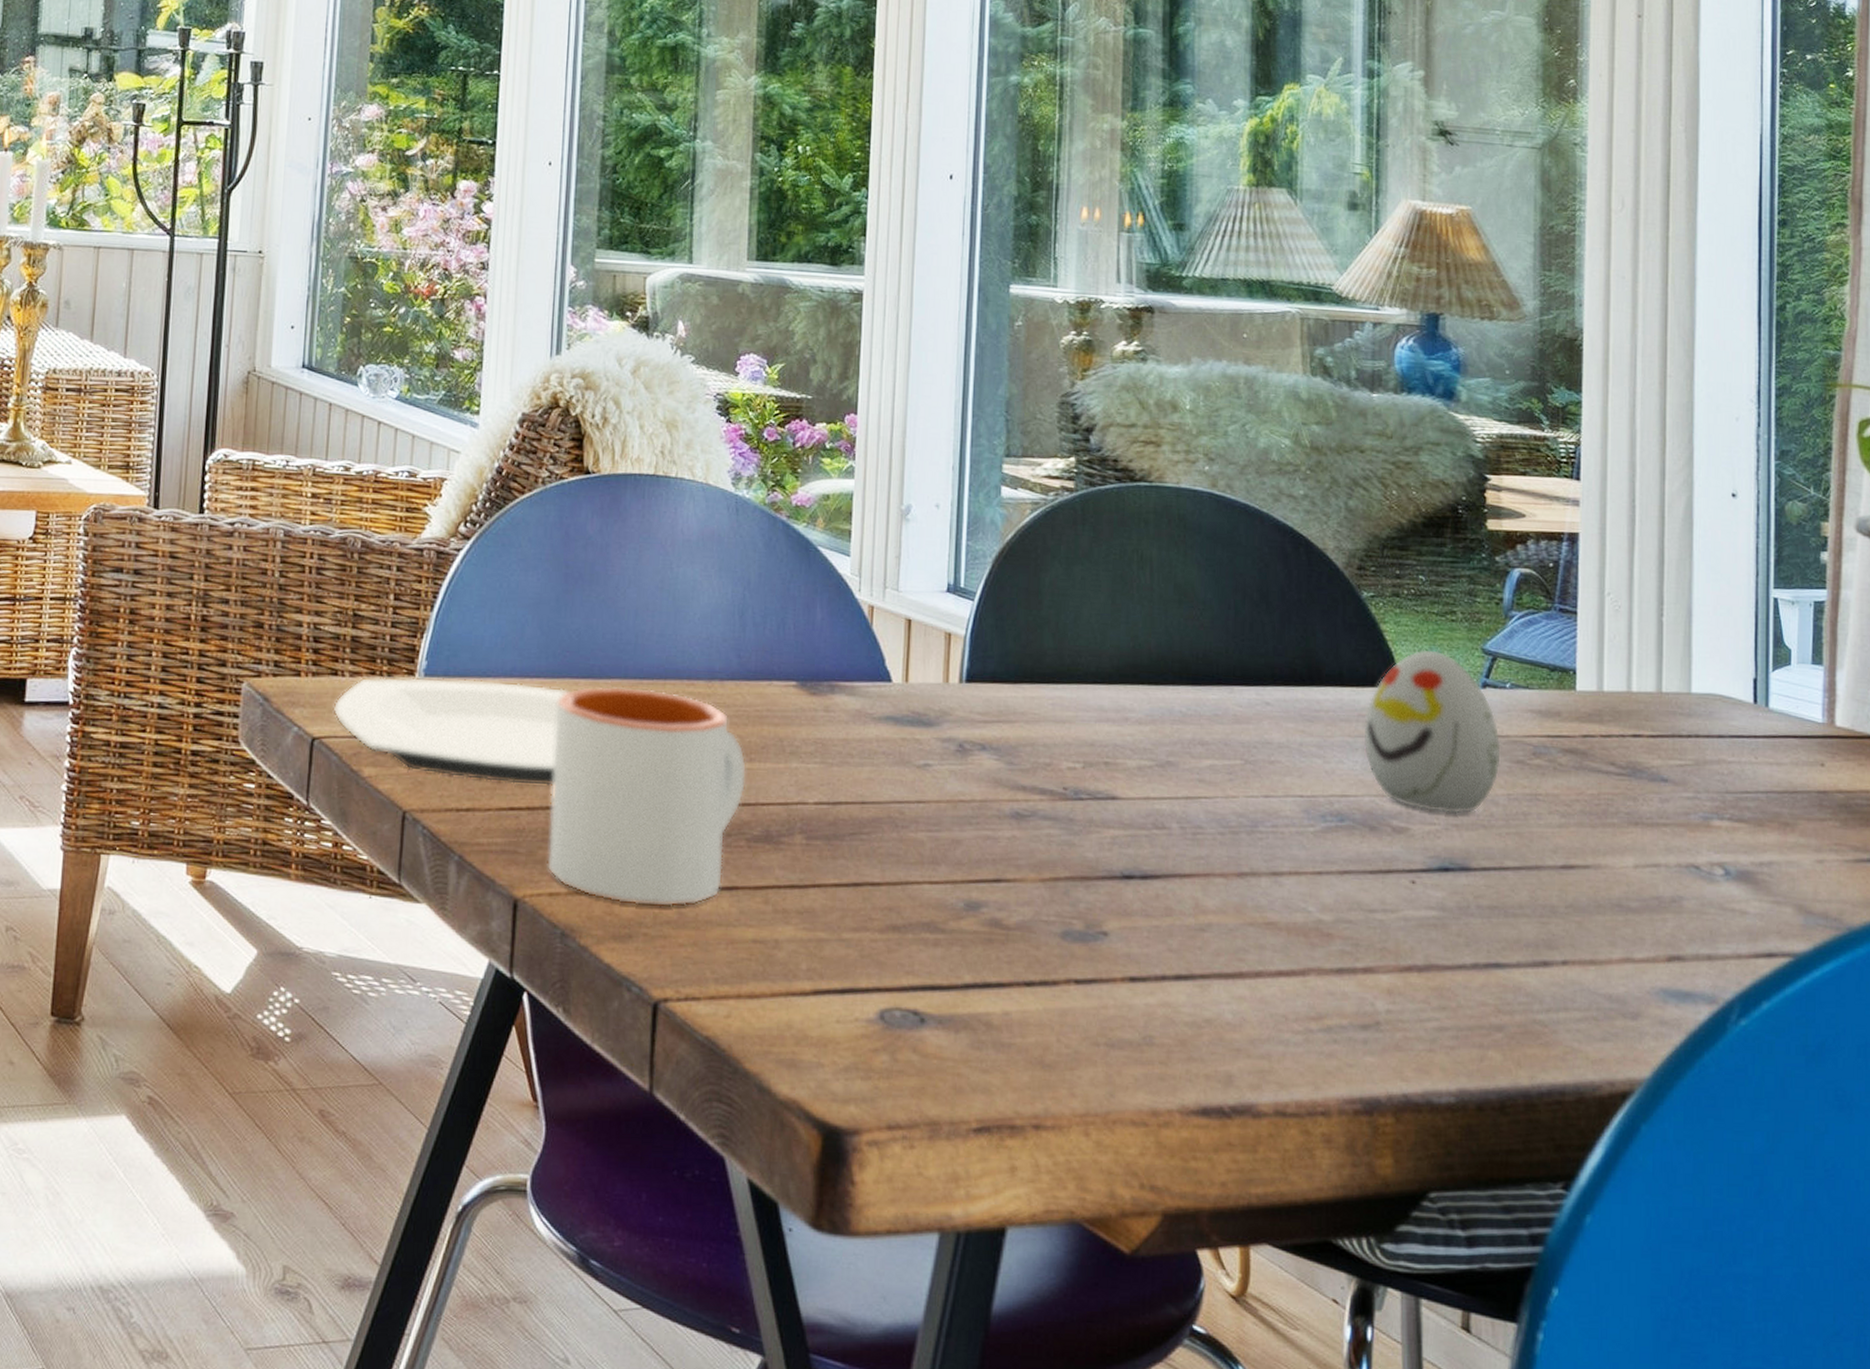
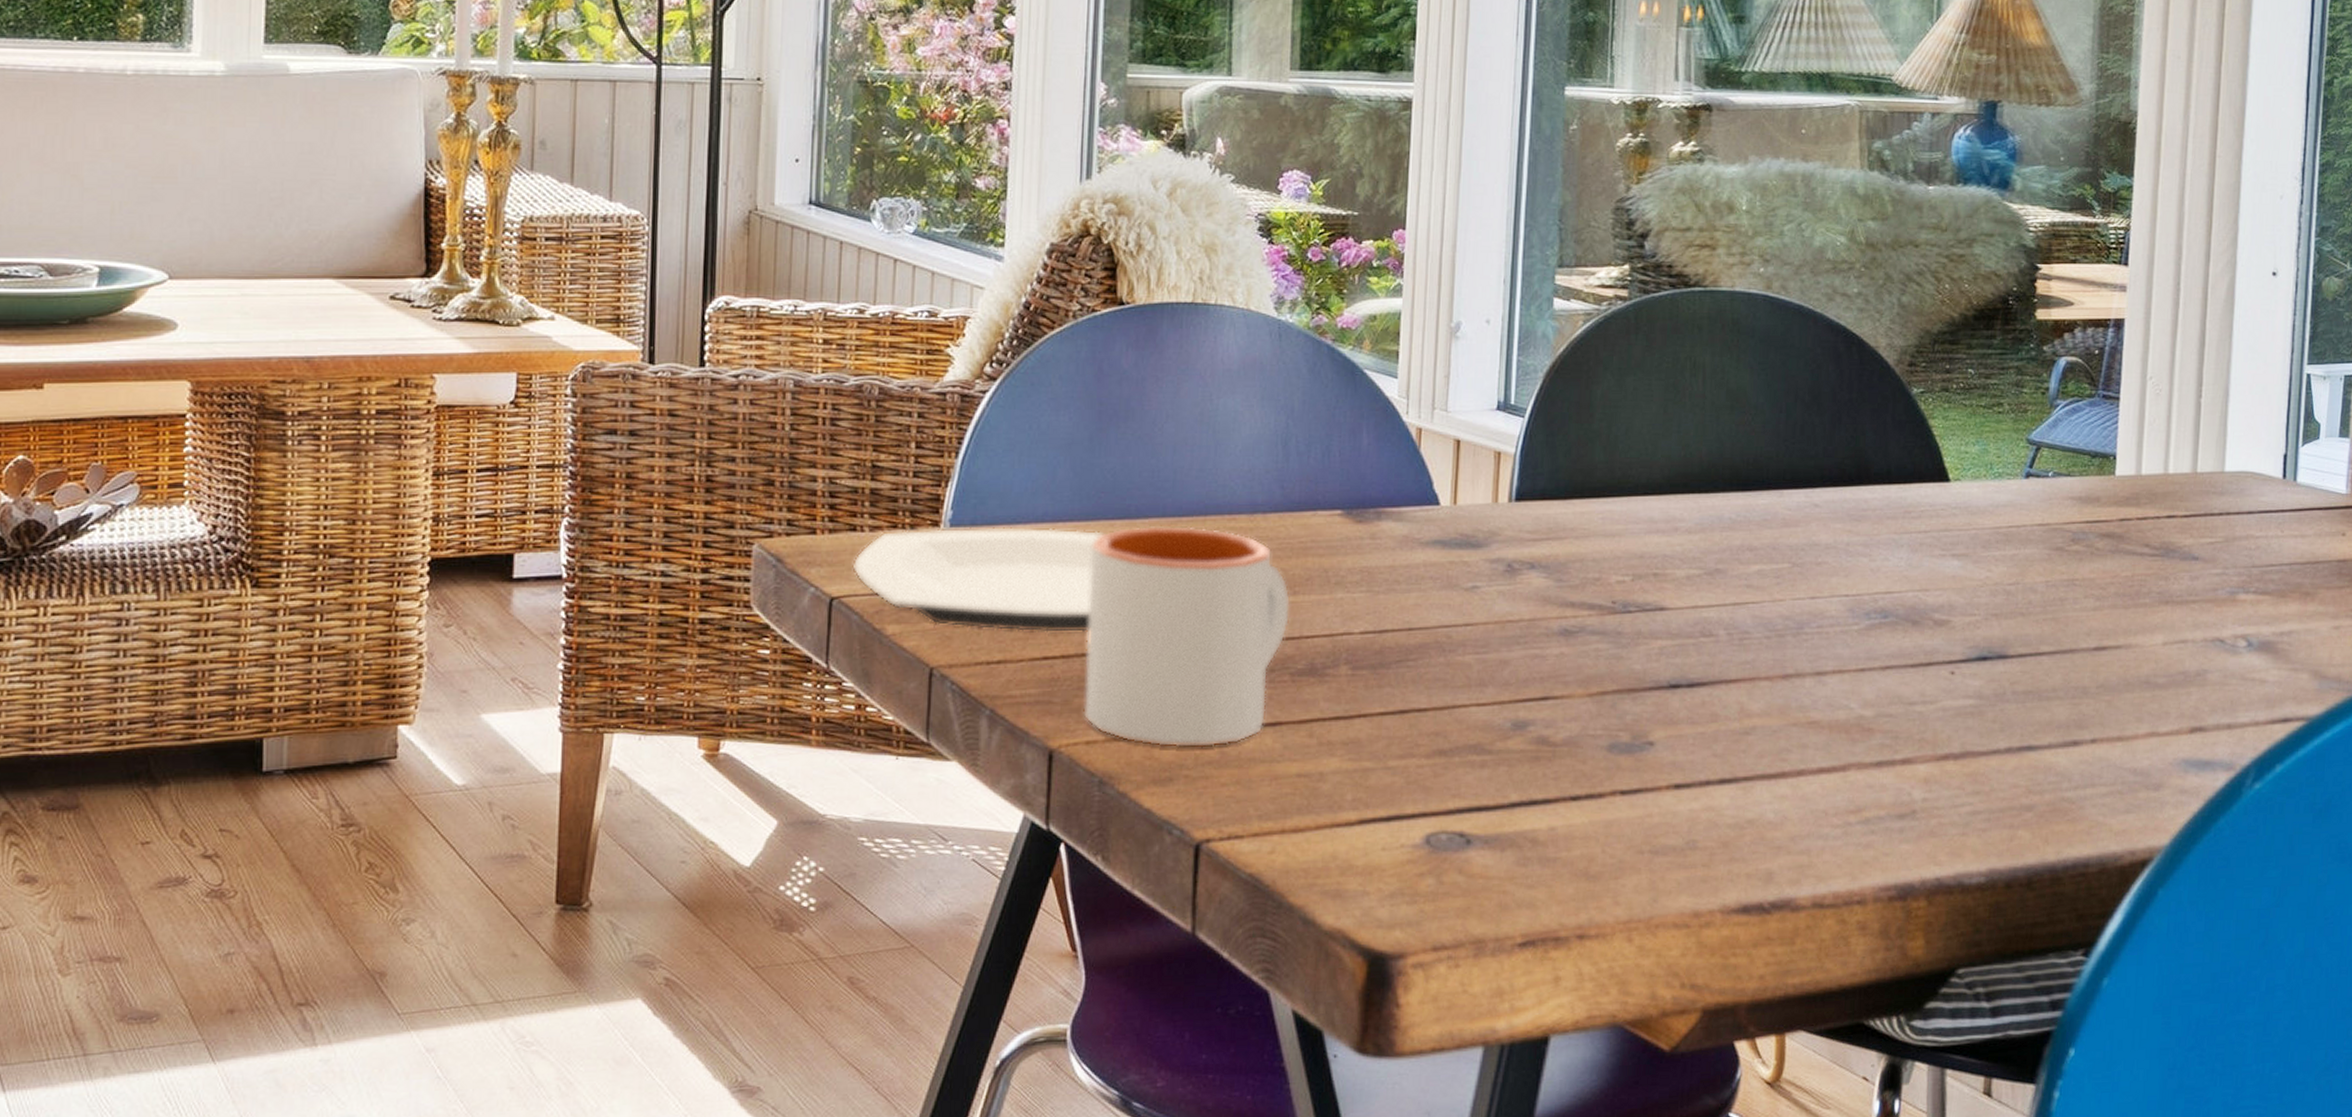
decorative egg: present [1363,648,1502,814] -> none [1908,441,2042,604]

